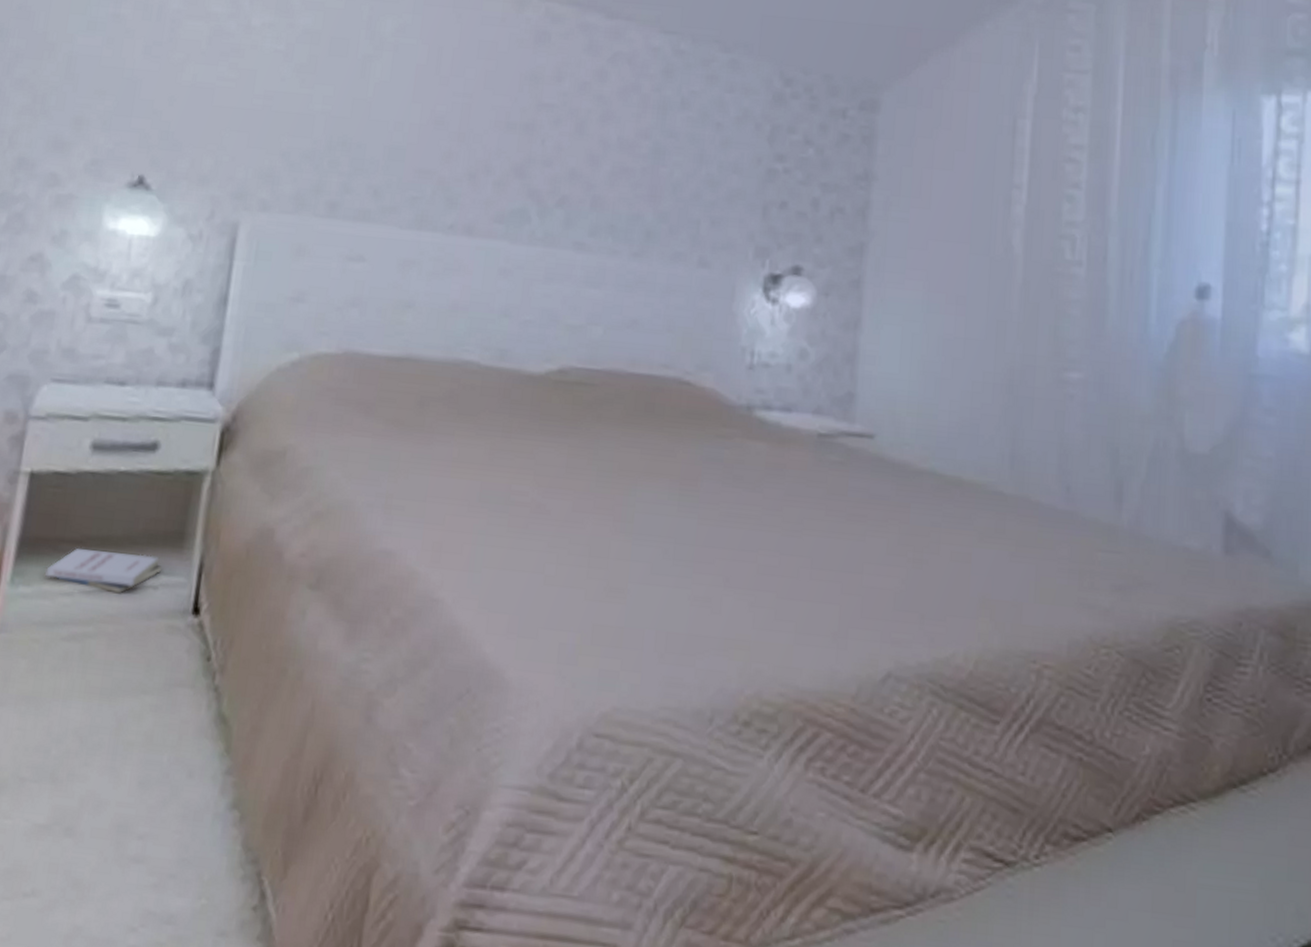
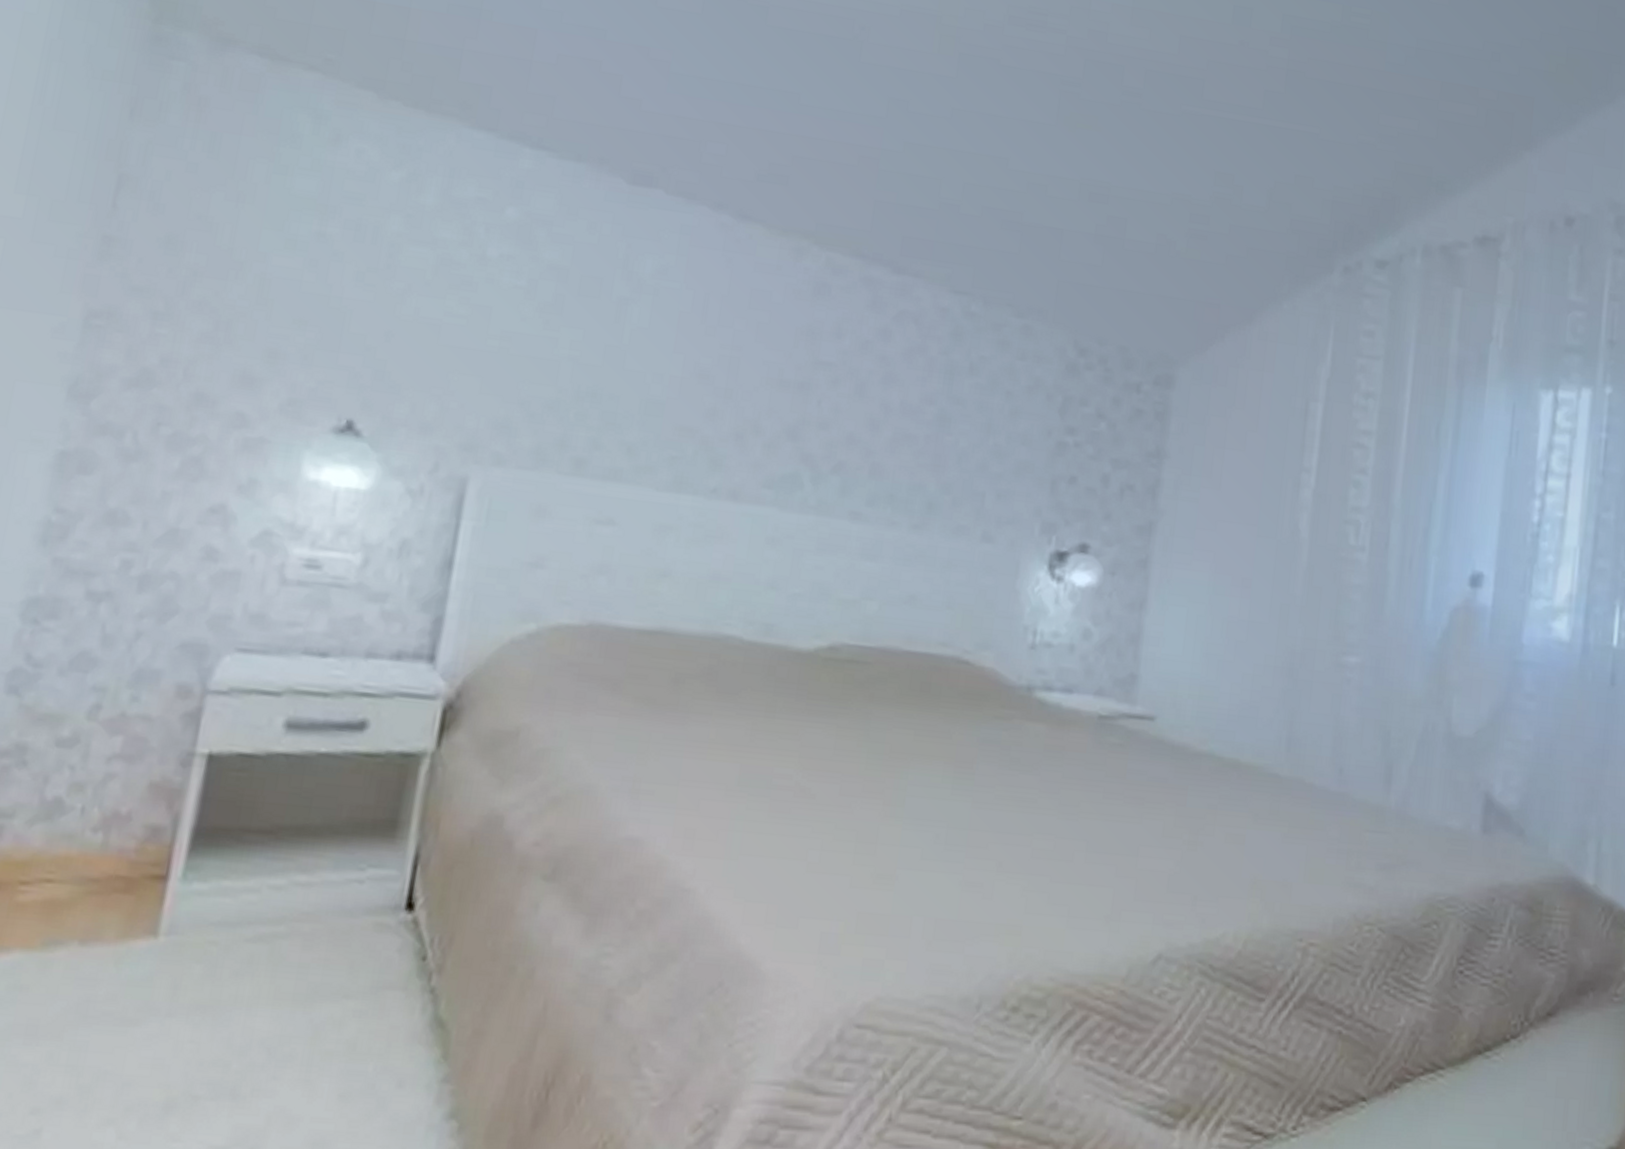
books: present [45,547,162,594] -> none [226,838,369,889]

